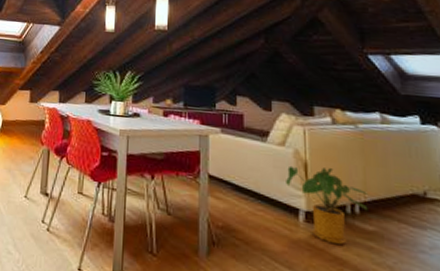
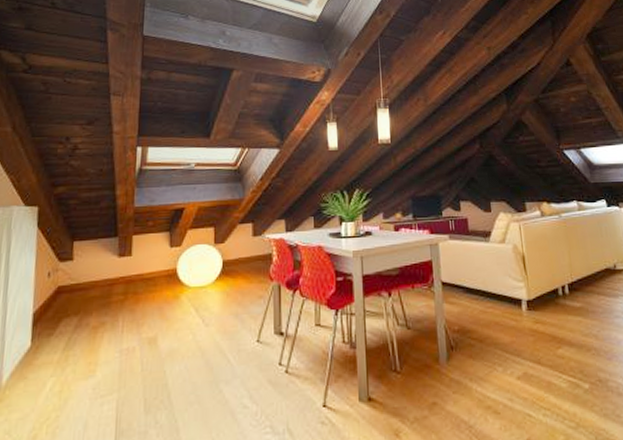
house plant: present [286,165,369,245] -> none [509,257,575,326]

